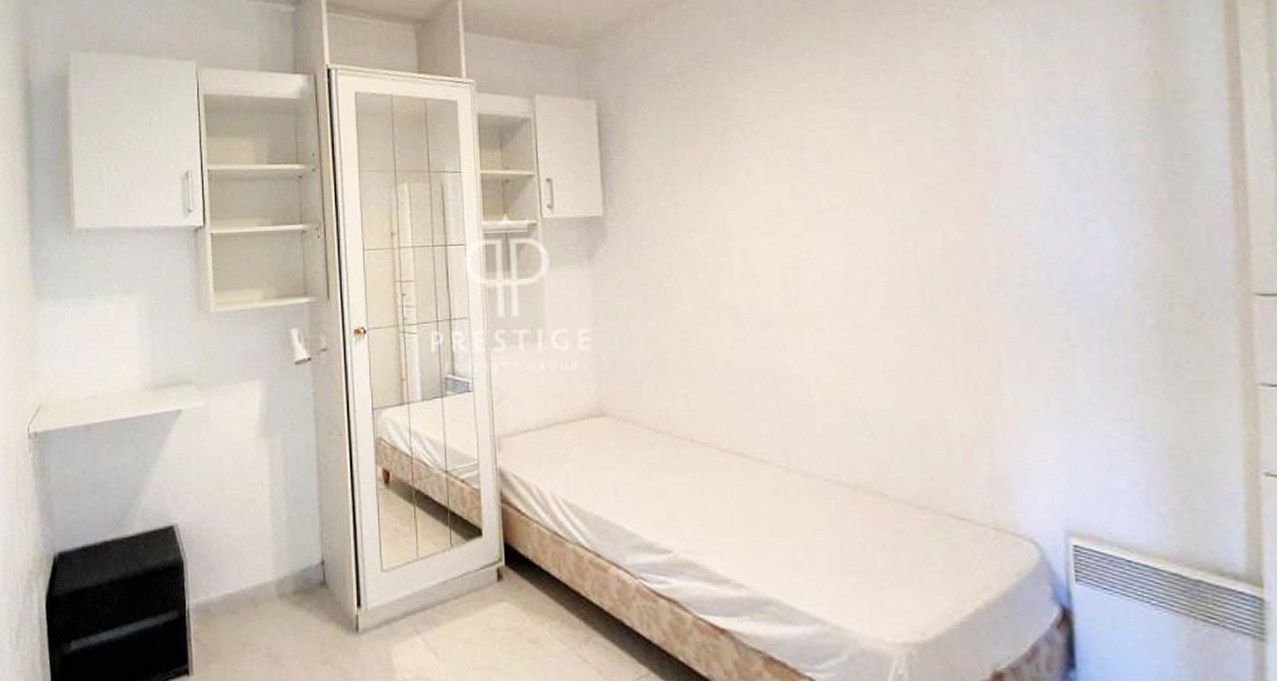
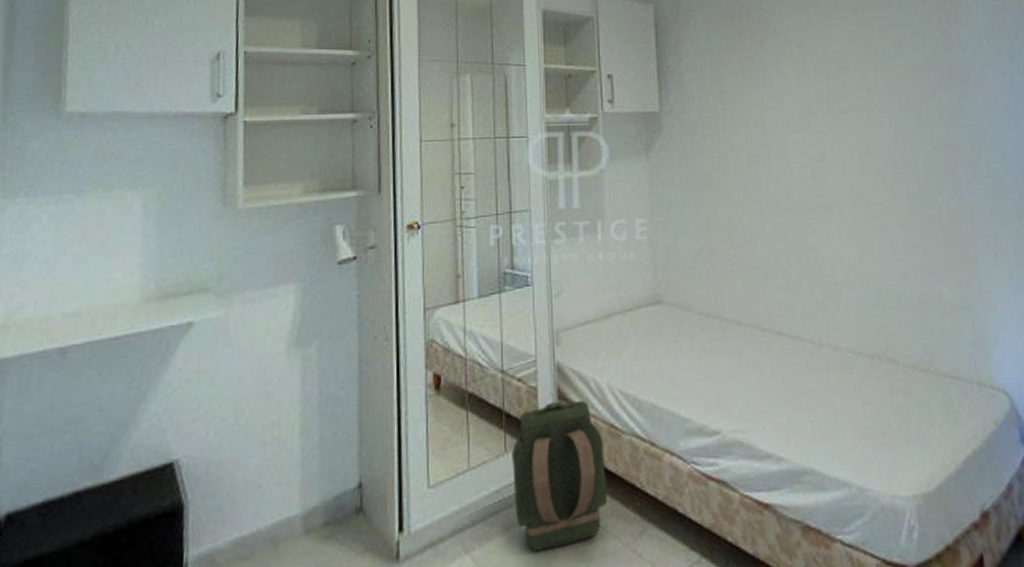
backpack: none [456,505,552,642] -> present [511,400,608,552]

